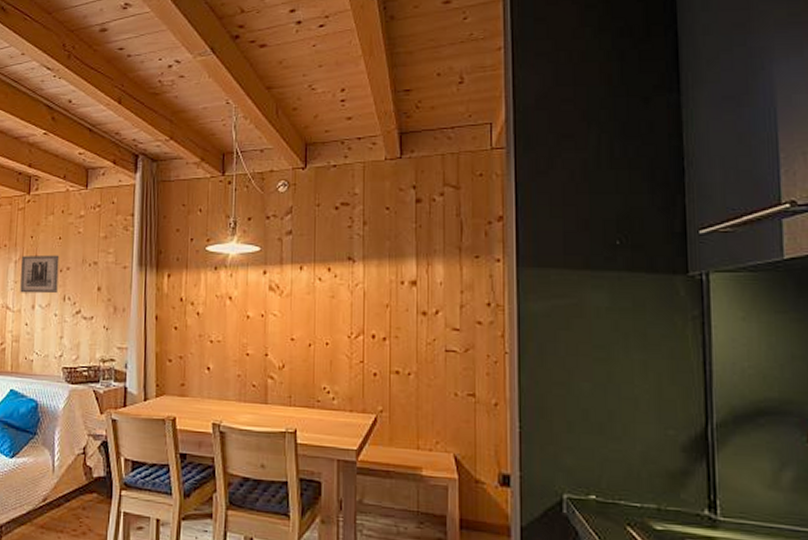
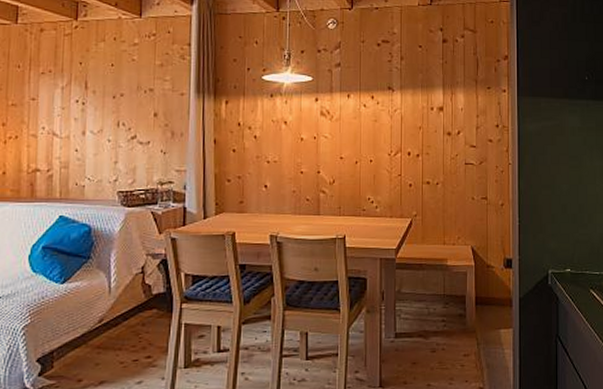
wall art: present [20,255,60,294] -> none [68,81,112,120]

